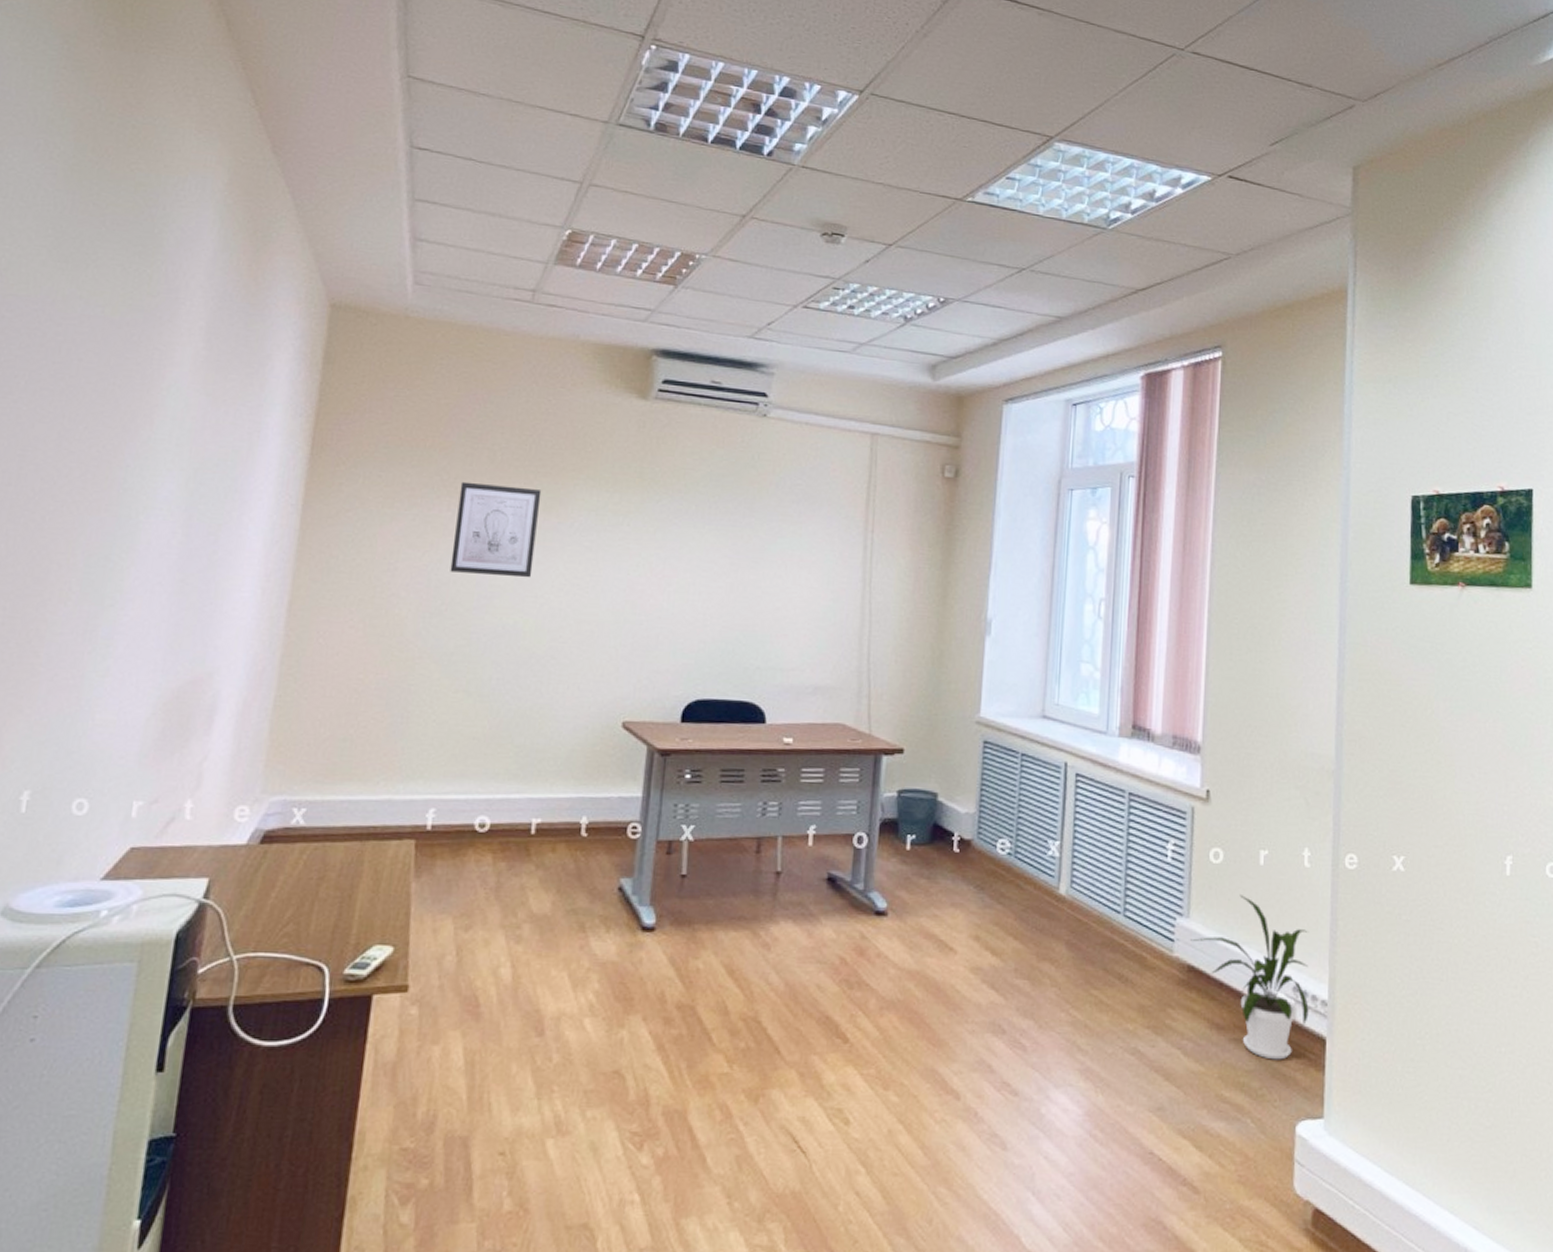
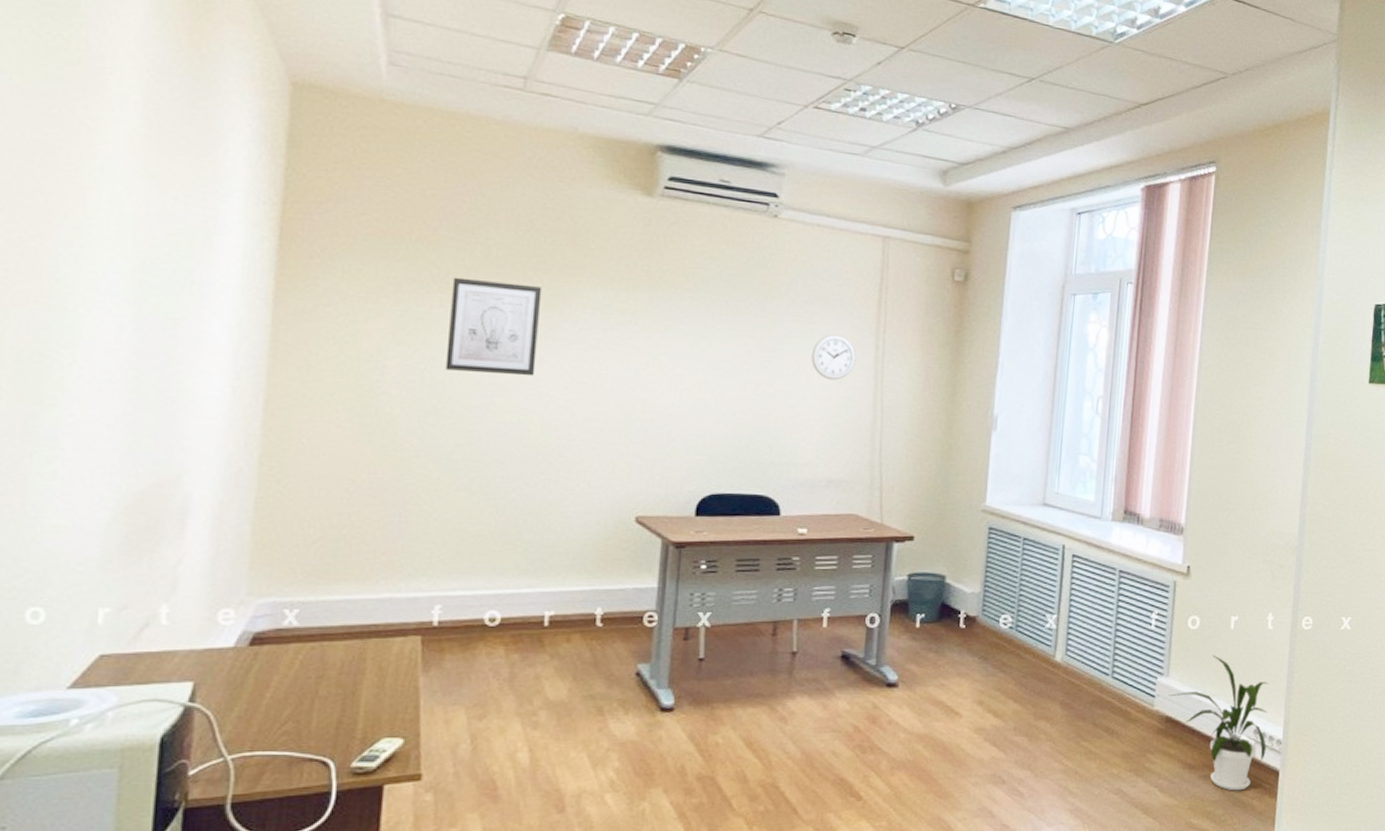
wall clock: none [798,534,844,582] -> present [811,335,856,380]

